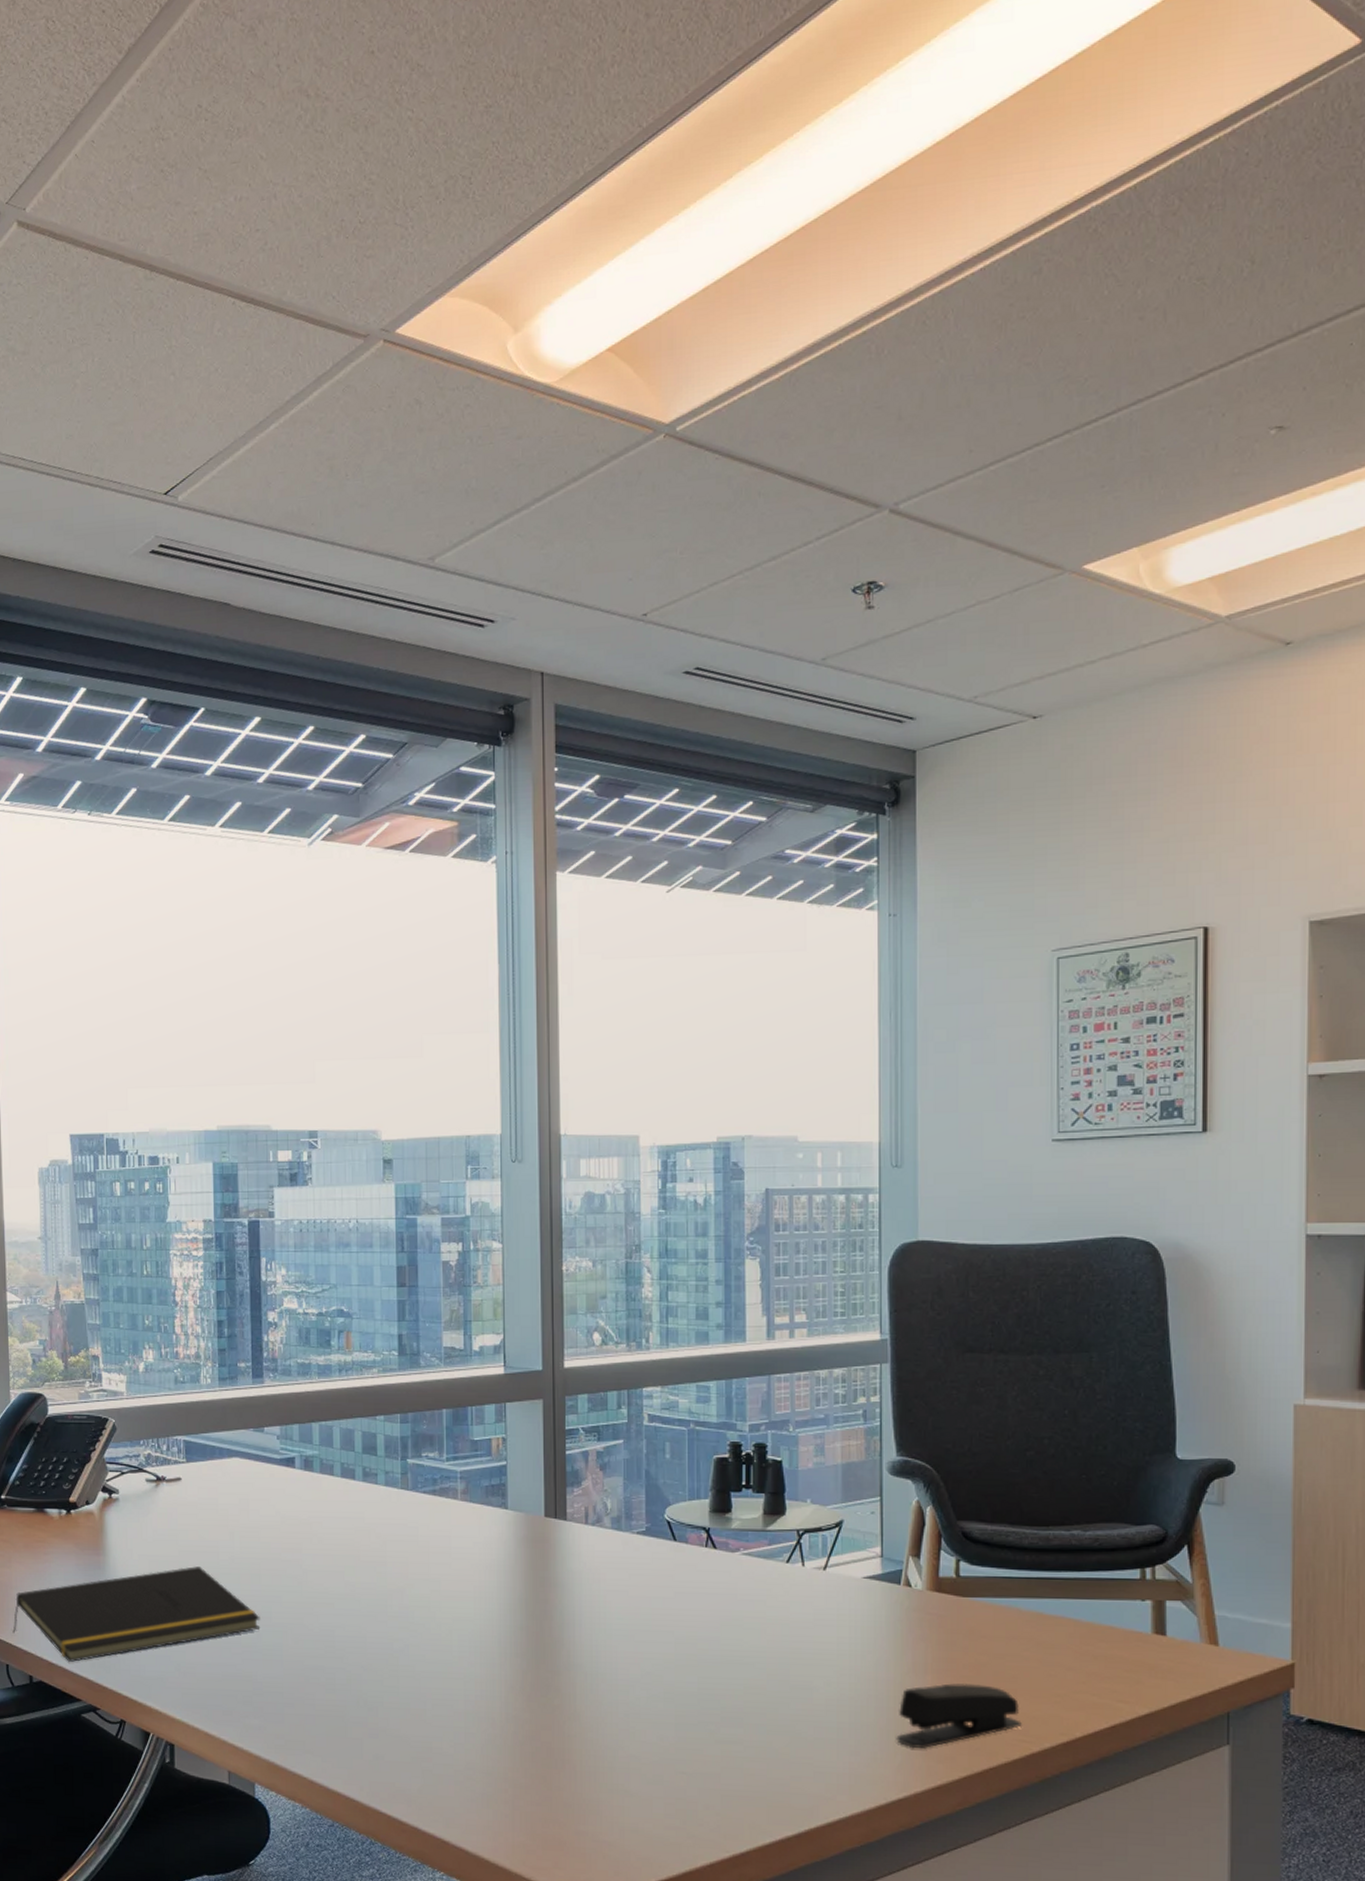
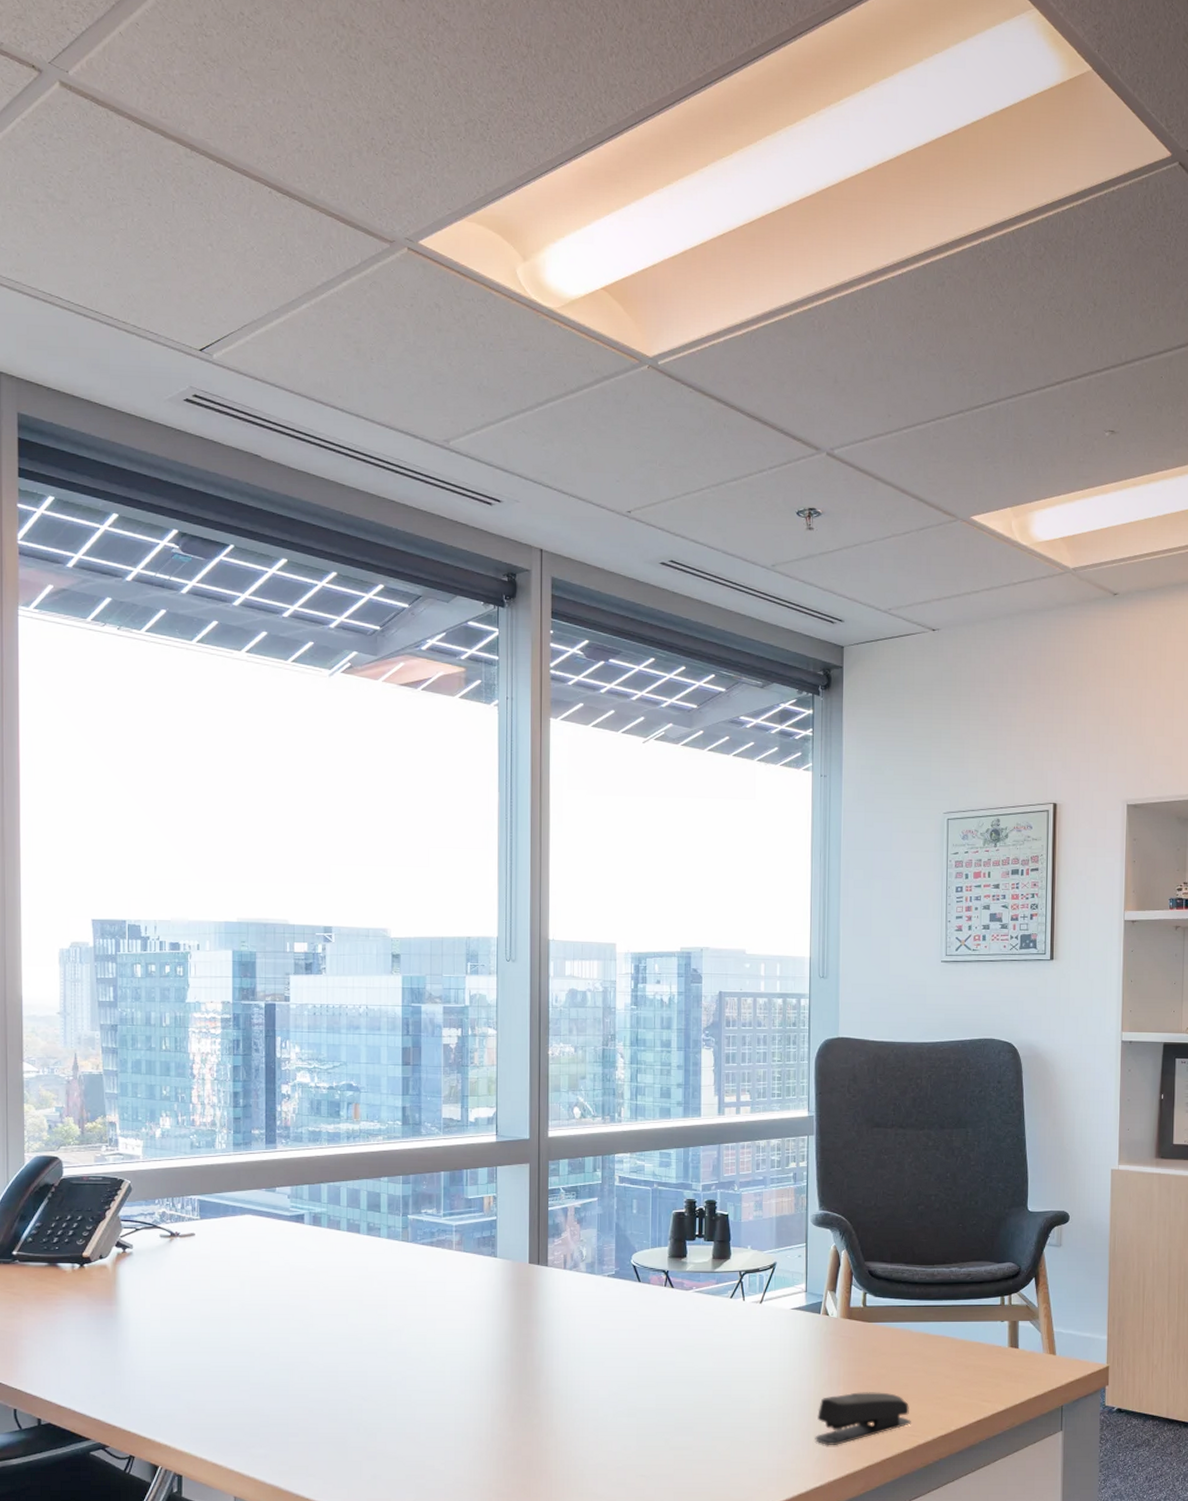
notepad: present [12,1566,261,1662] -> none [21,1313,268,1404]

